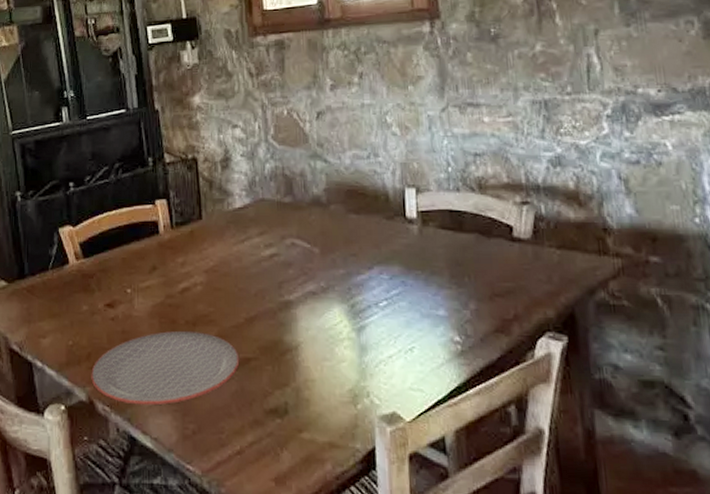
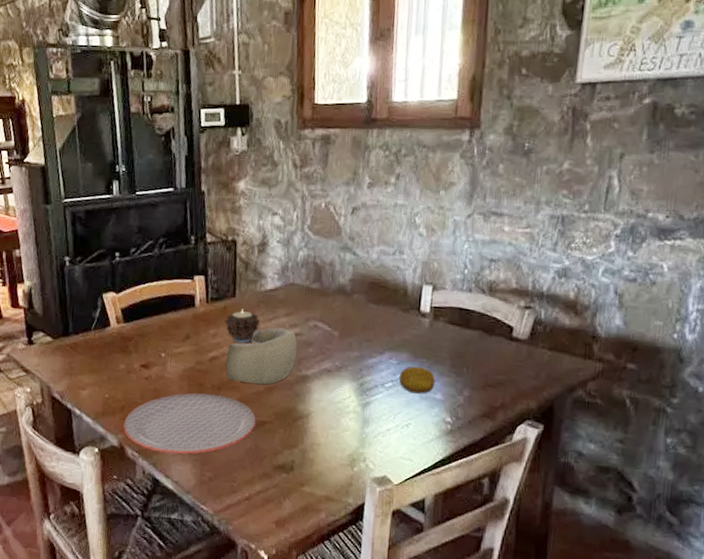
candle: none [192,232,232,270] -> present [224,309,261,343]
decorative bowl: none [199,249,276,316] -> present [225,327,297,385]
fruit: none [393,279,435,311] -> present [398,366,435,394]

